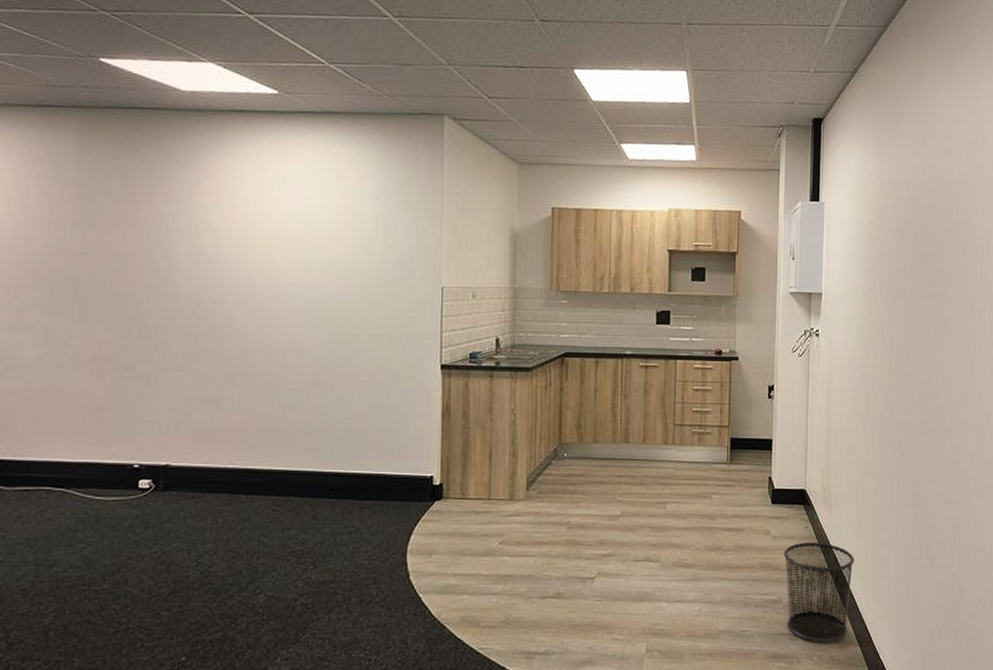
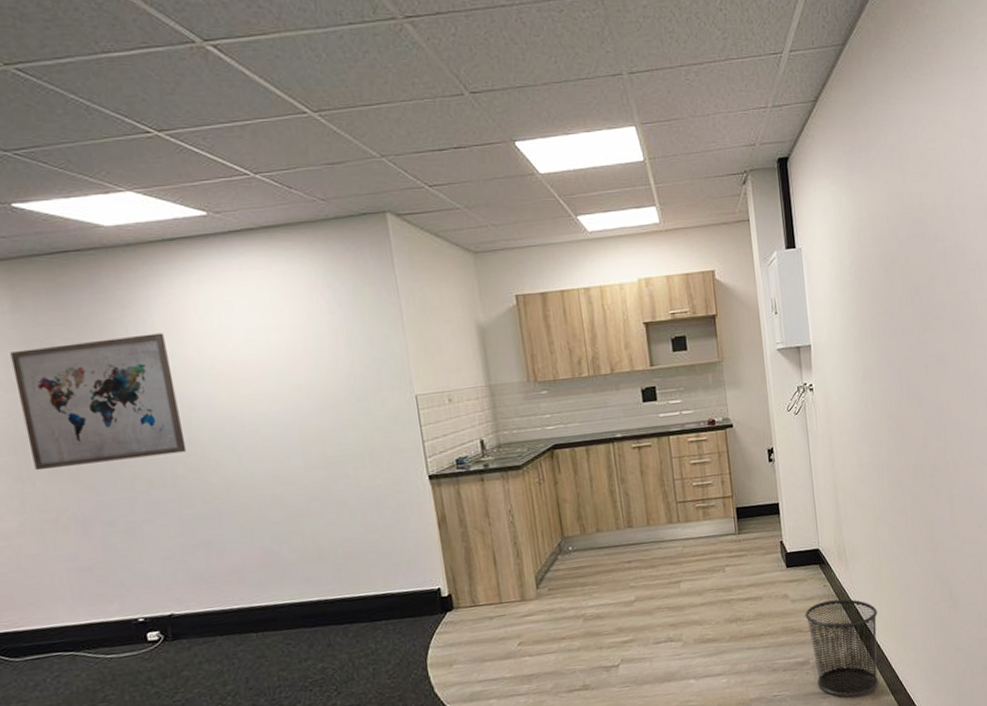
wall art: none [65,192,216,310] -> present [10,333,187,470]

